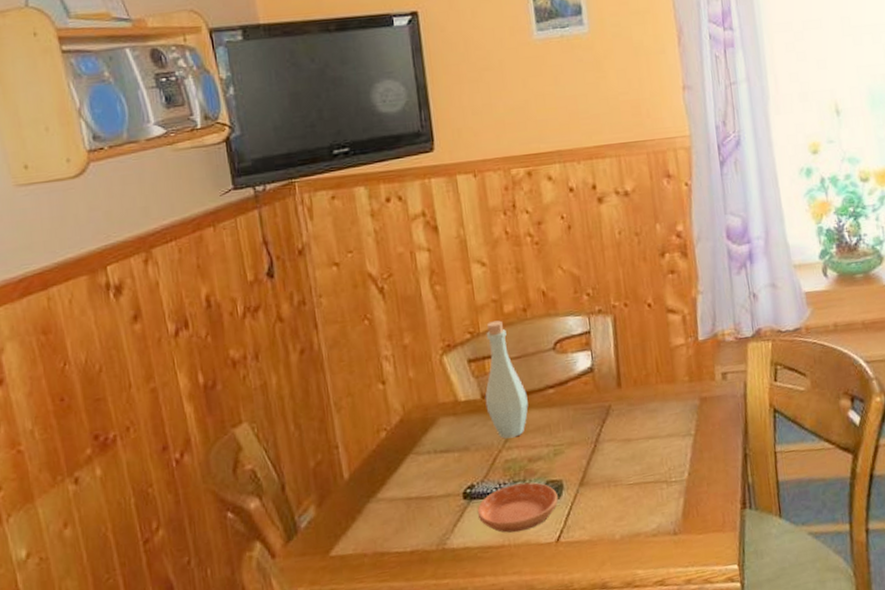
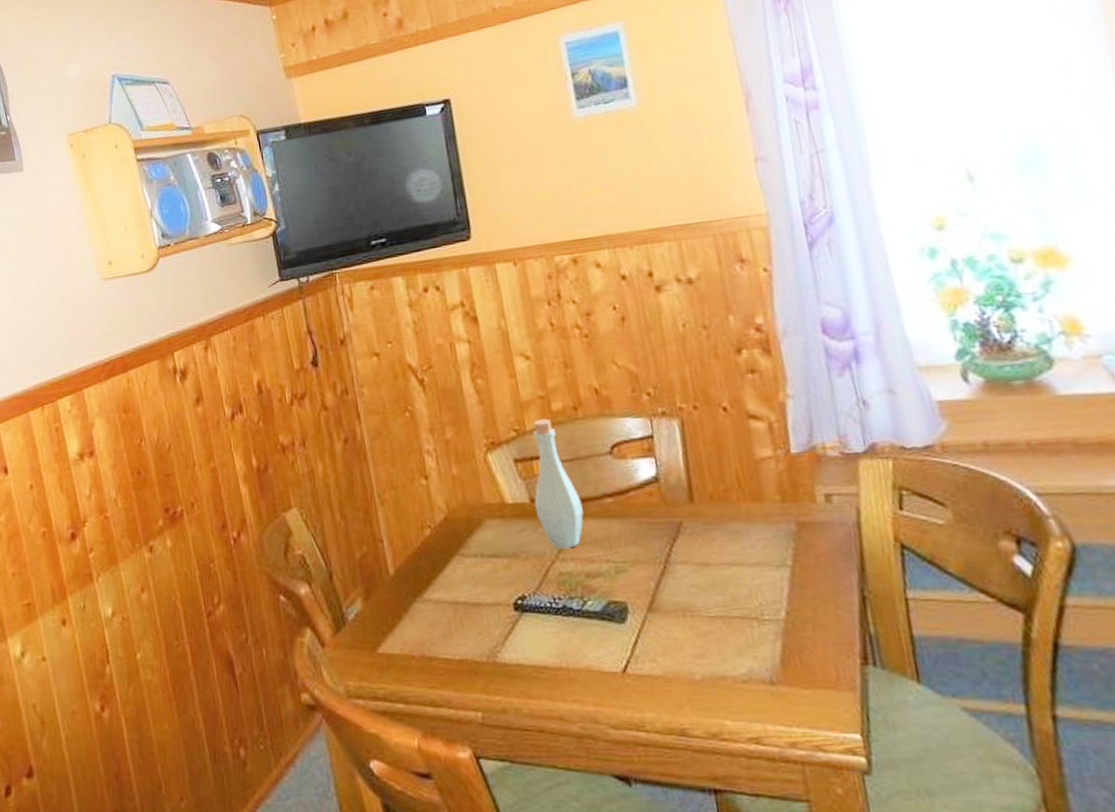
saucer: present [477,482,558,533] -> none [529,600,623,656]

